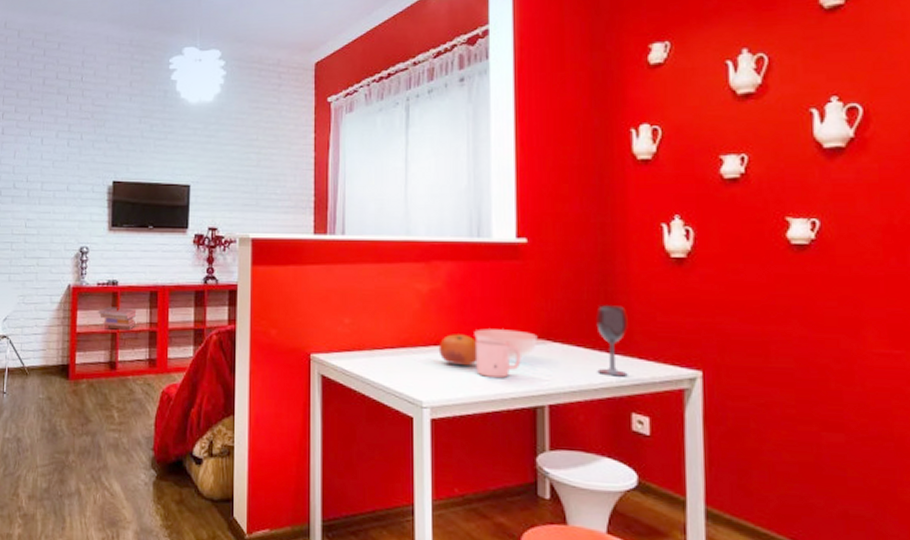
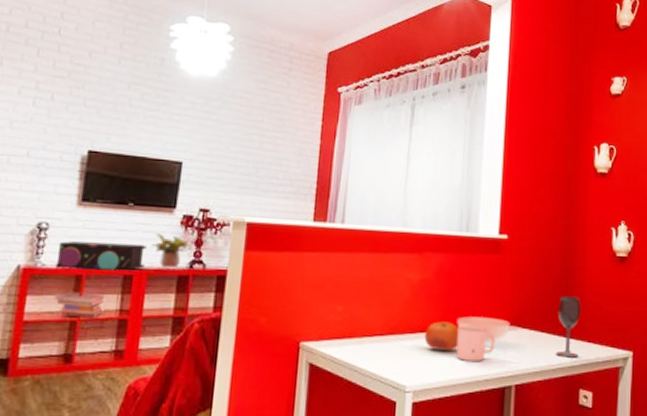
decorative box: none [96,262,167,288] -> present [56,241,147,272]
potted plant: none [171,252,204,284] -> present [152,233,191,269]

